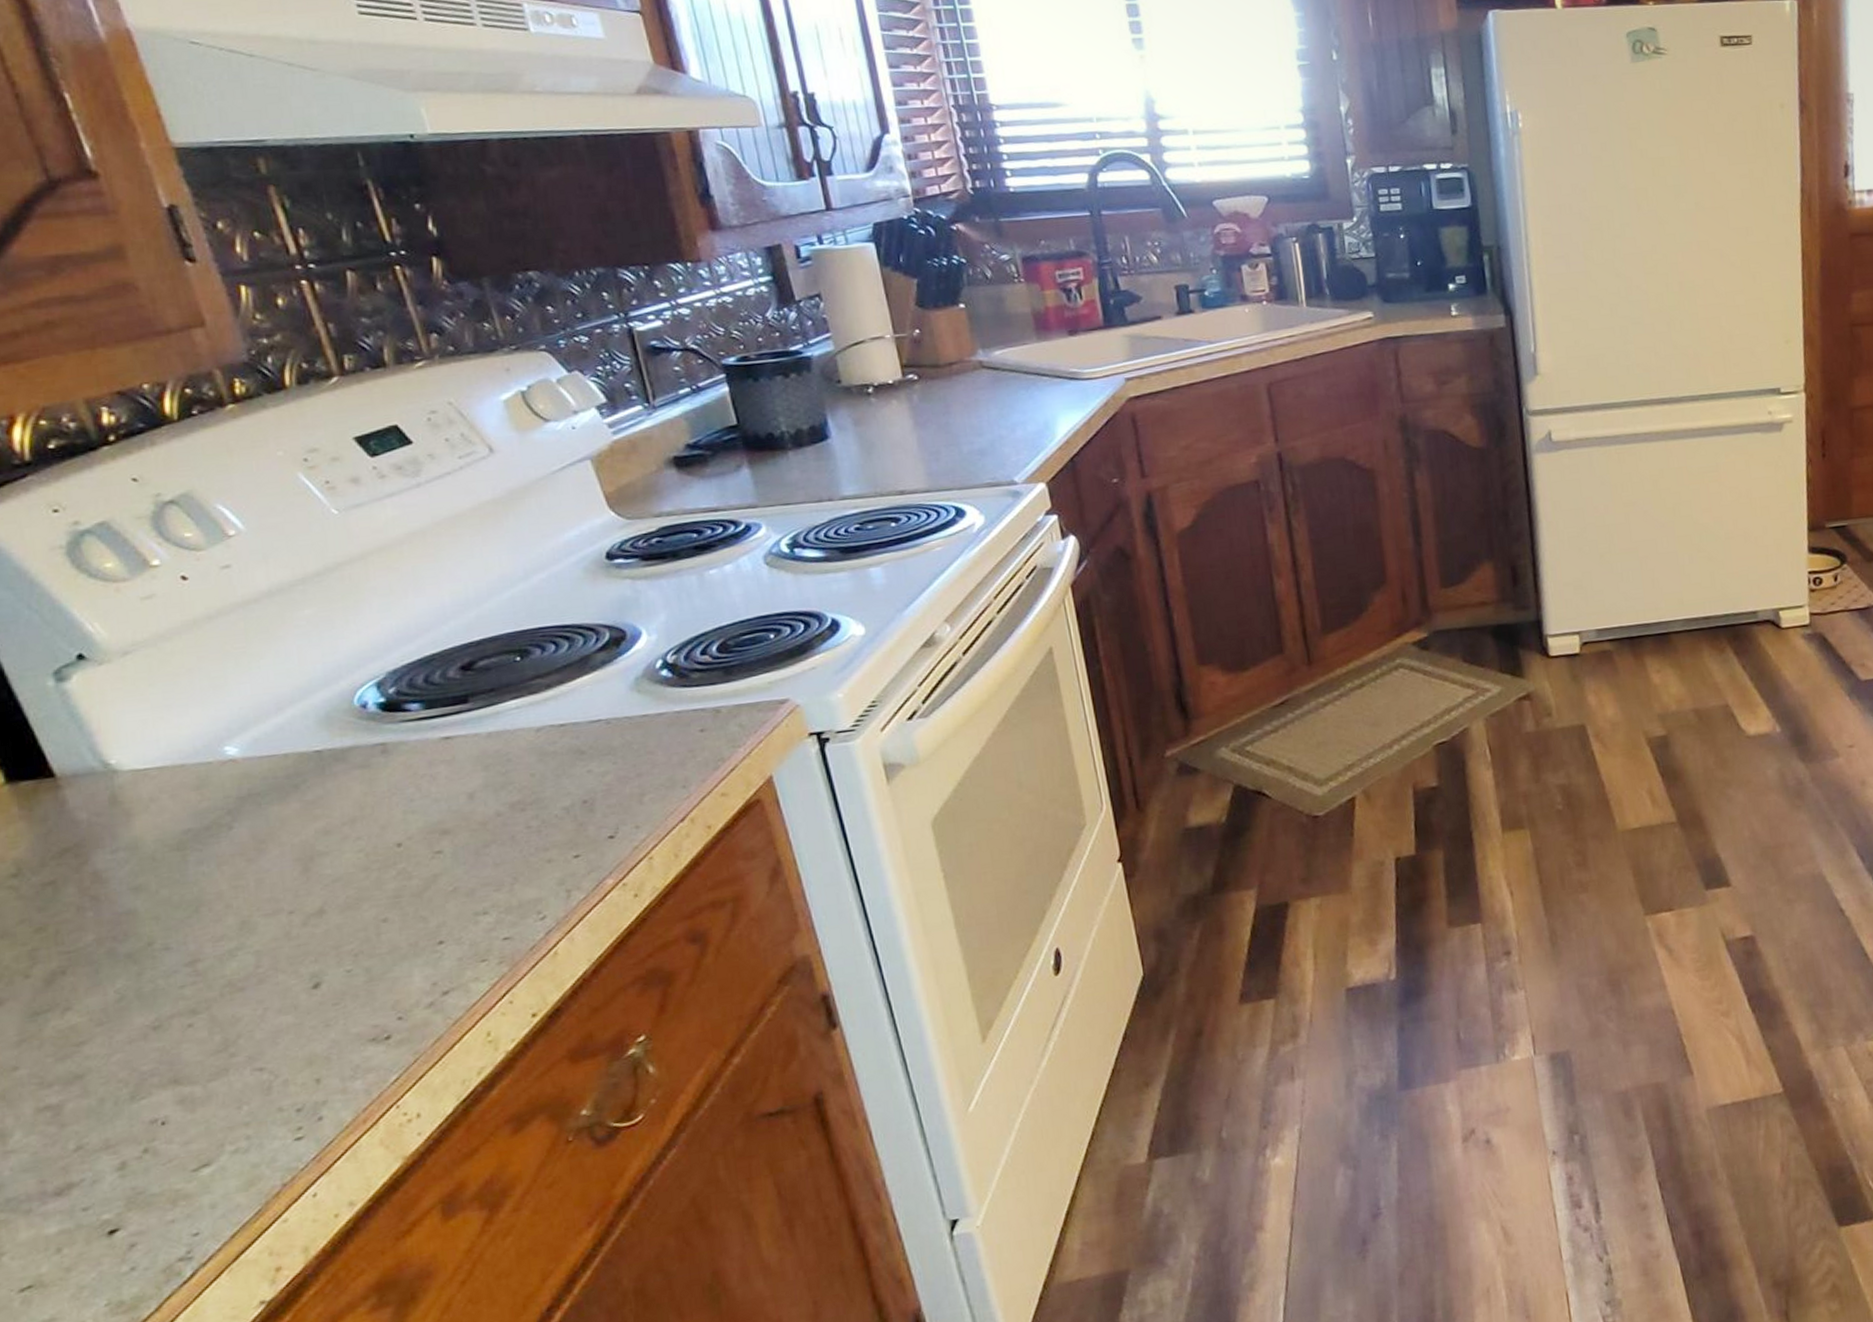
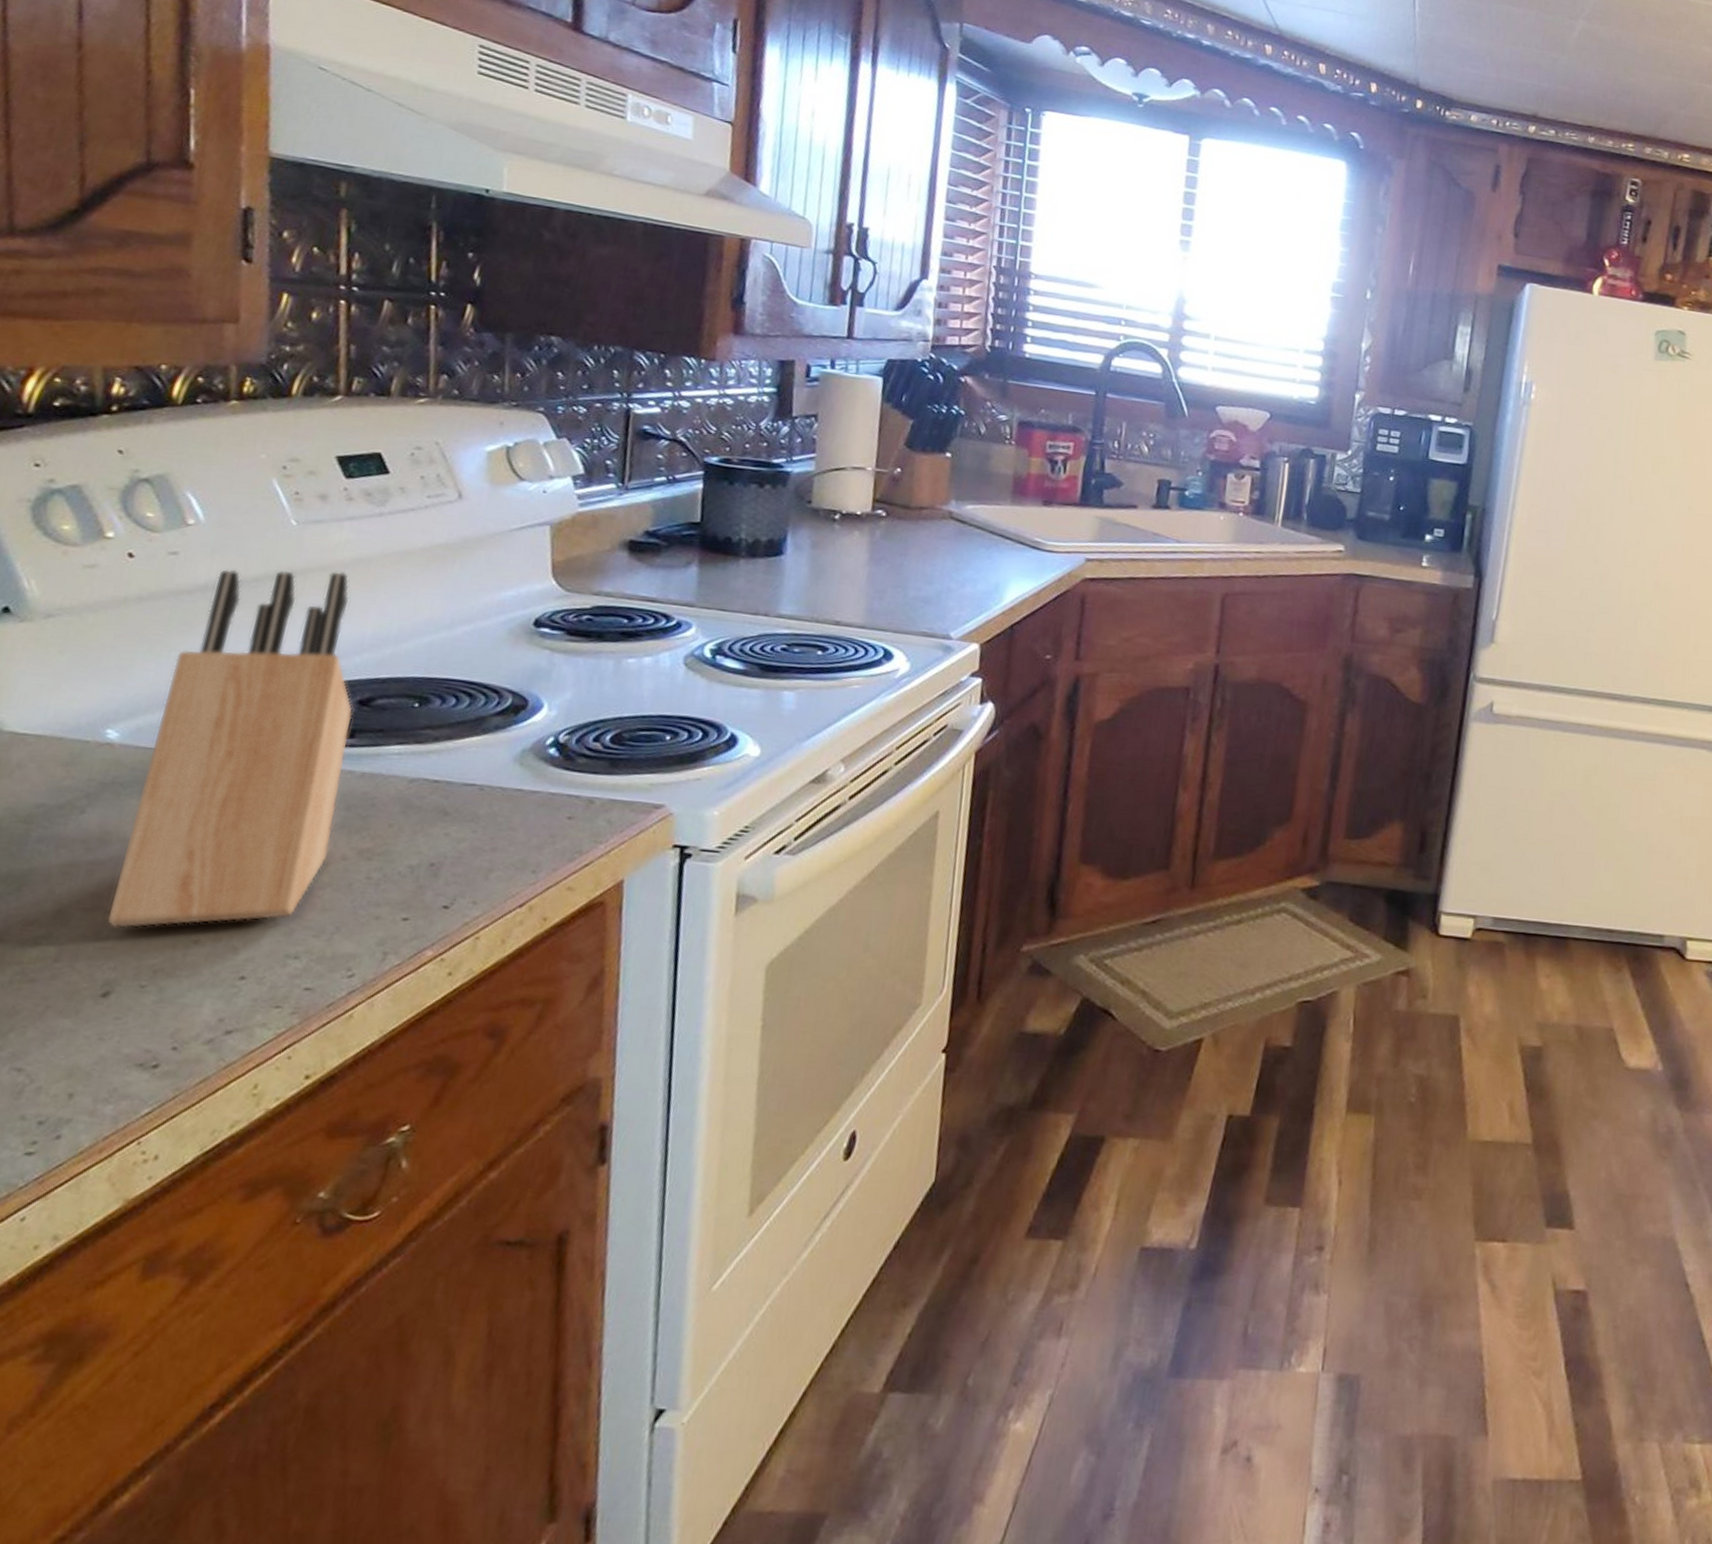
knife block: none [266,549,483,926] -> present [107,569,353,929]

